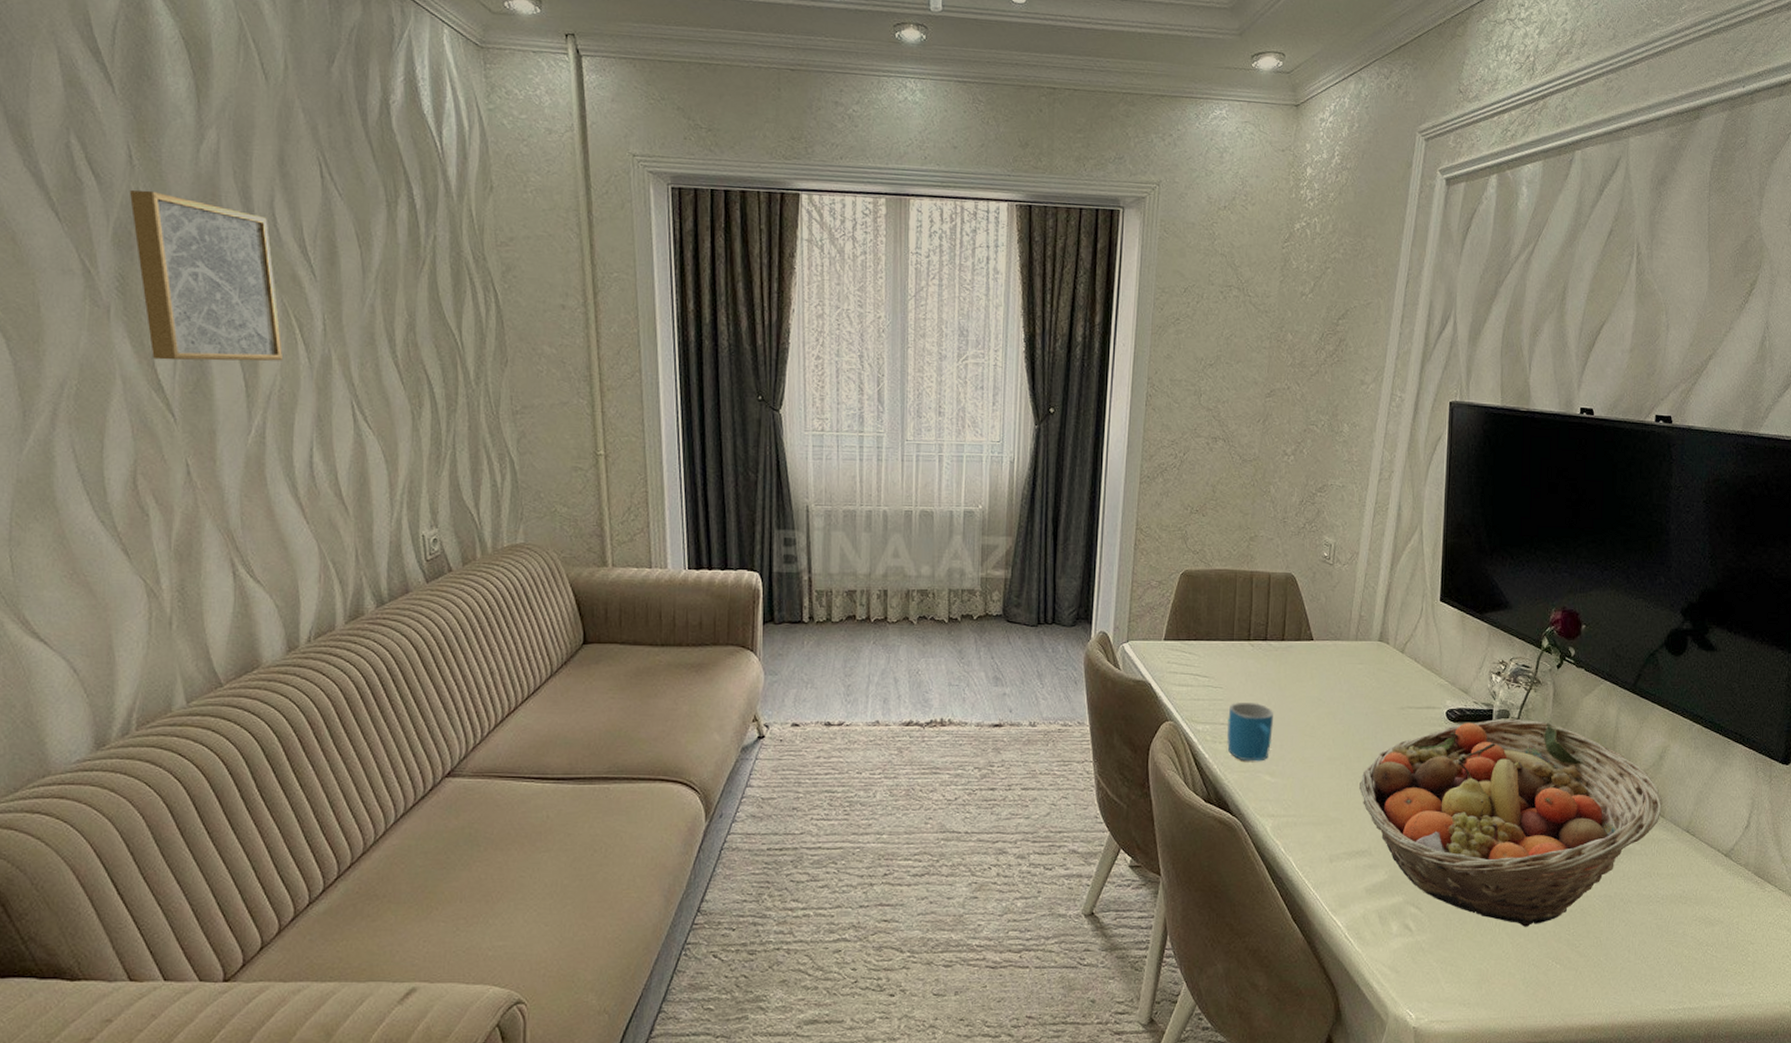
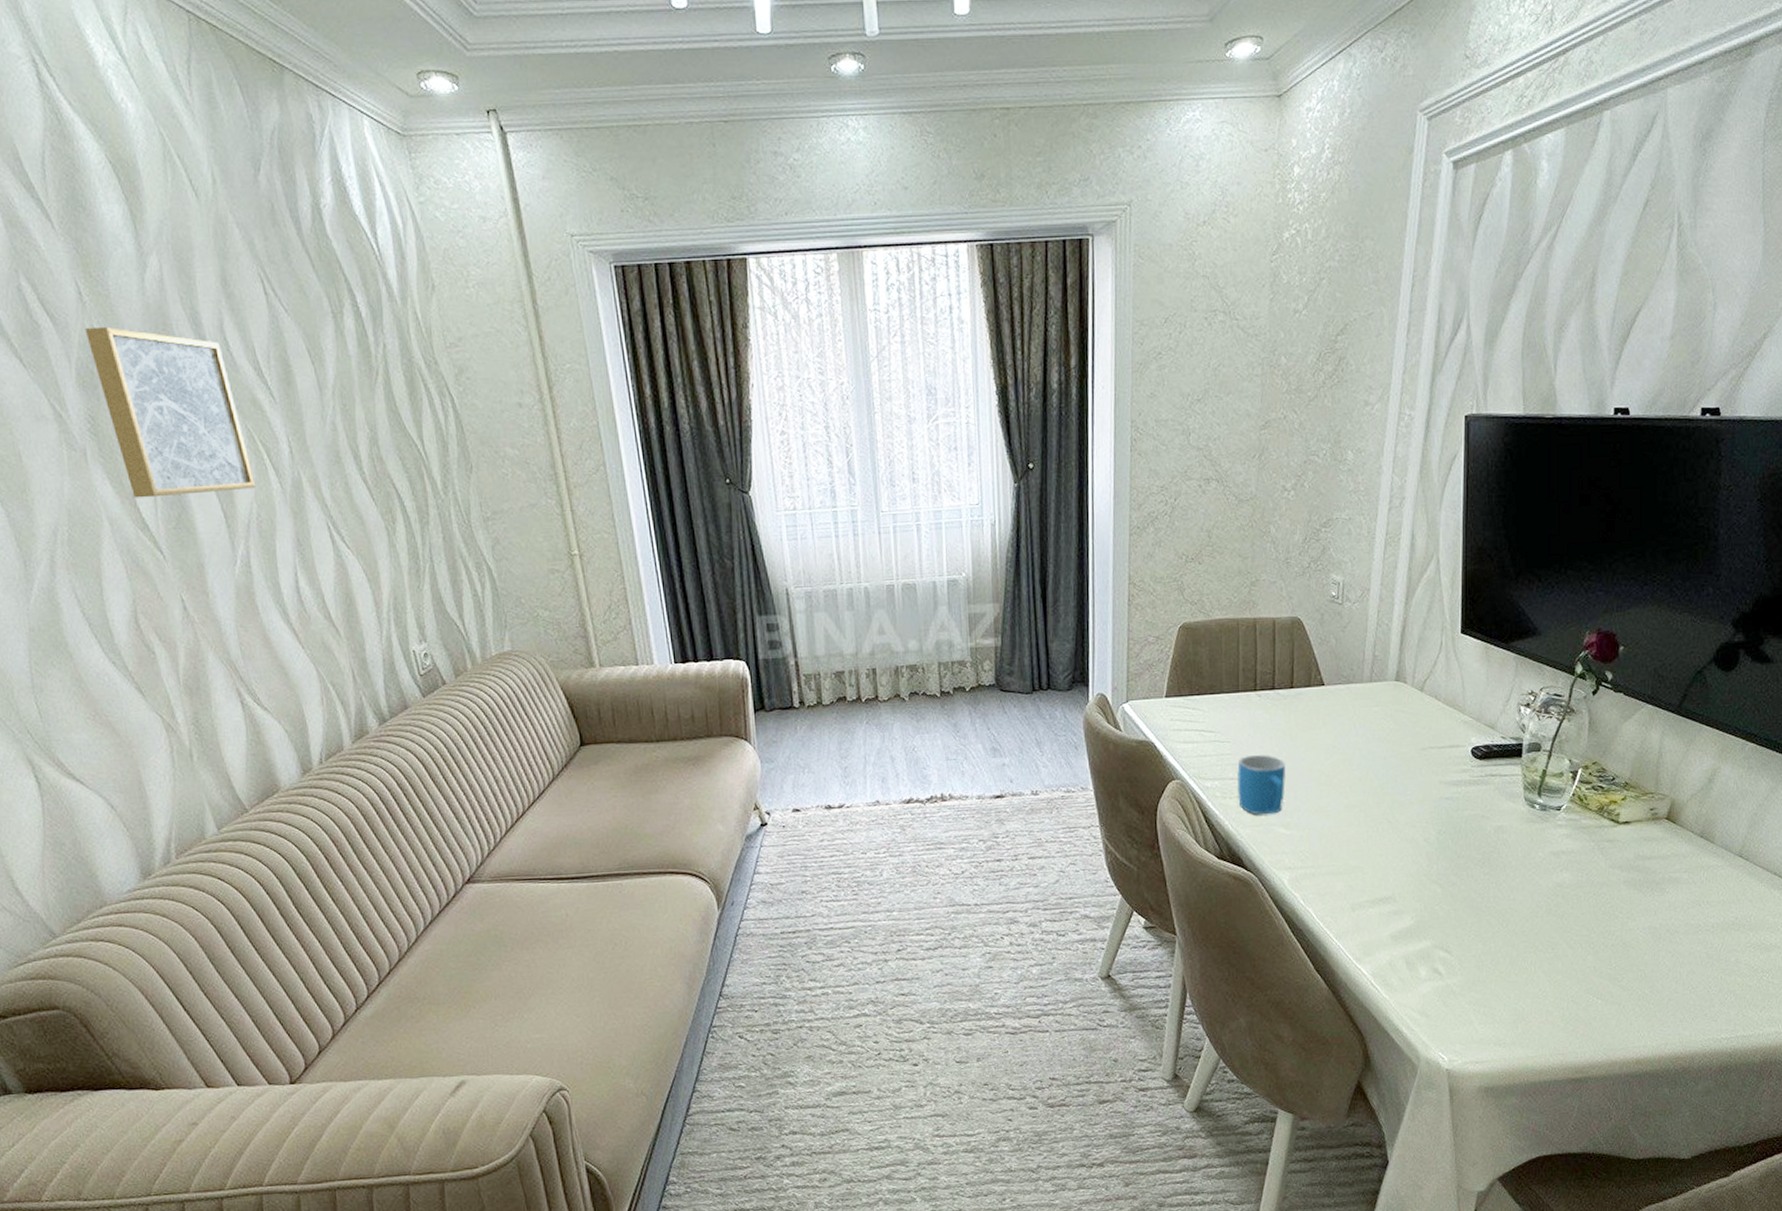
fruit basket: present [1359,718,1663,927] -> none [1380,751,1713,964]

